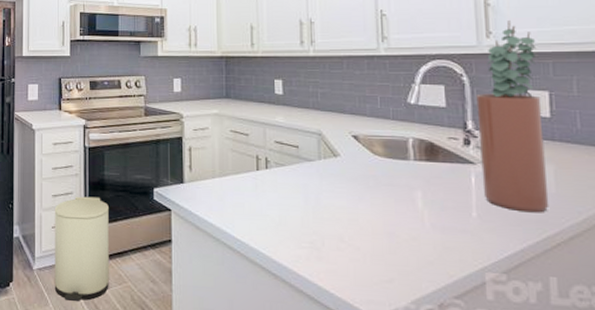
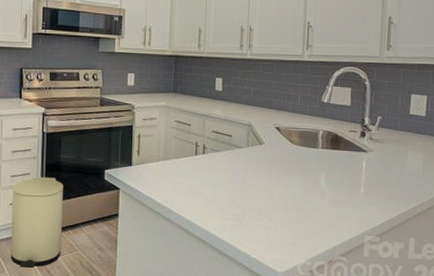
vase: present [476,21,549,213] -> none [370,37,423,190]

